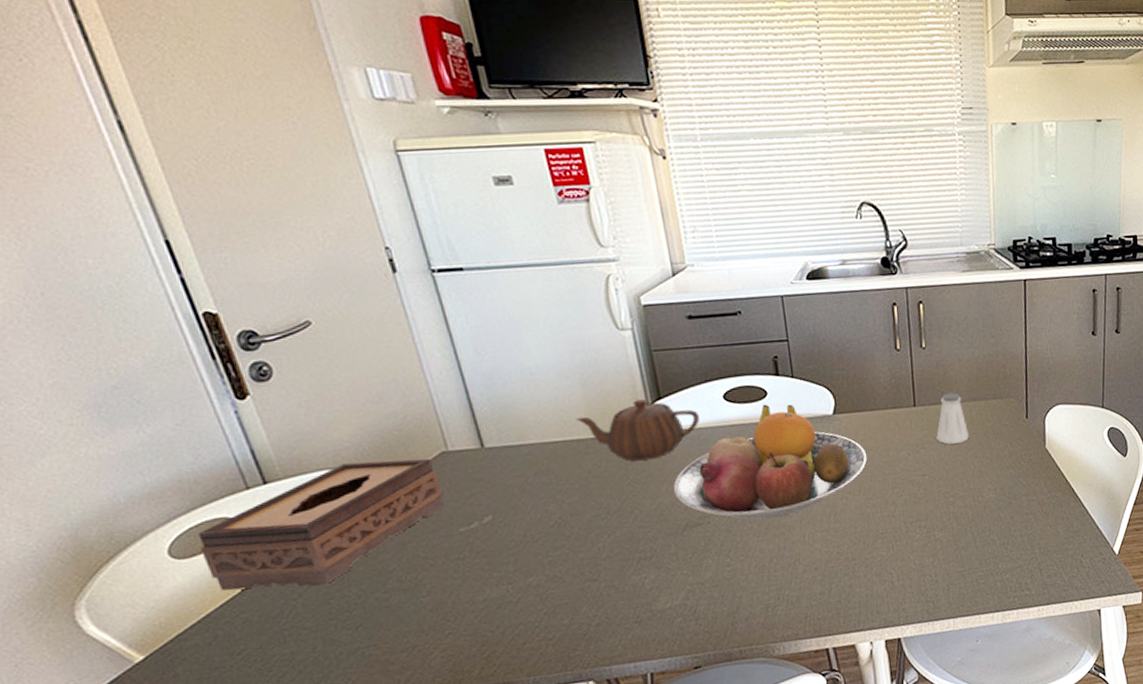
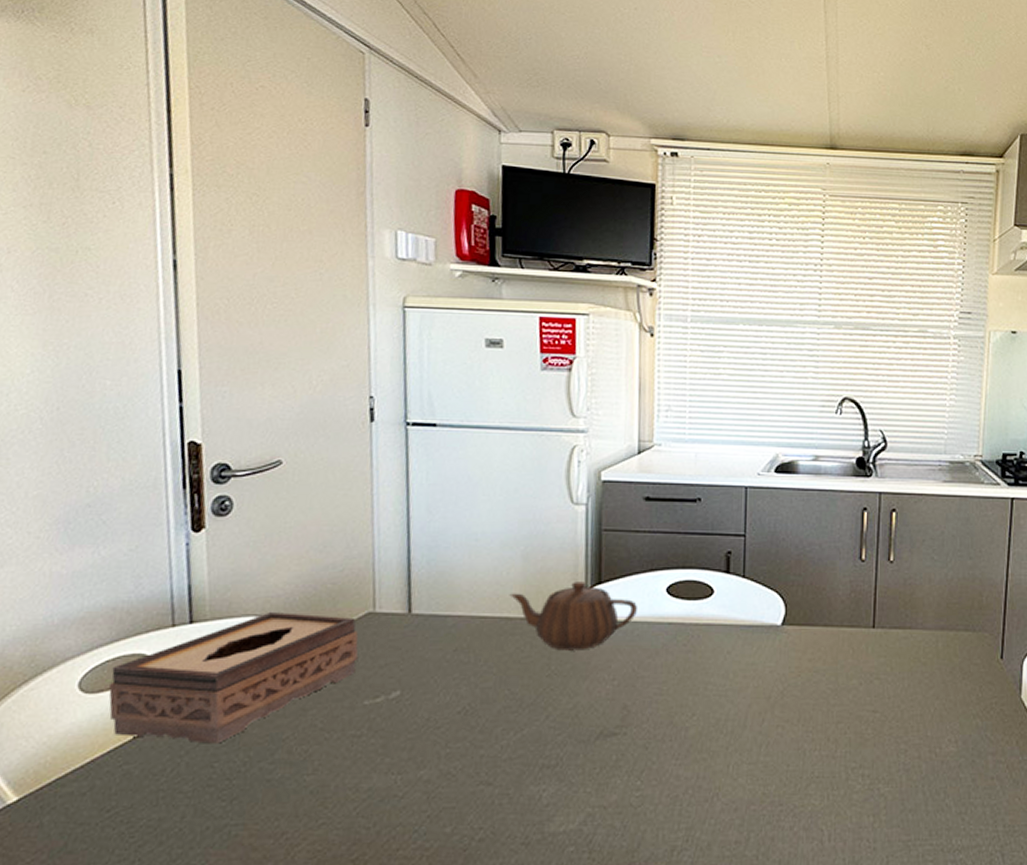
fruit bowl: present [673,404,868,519] -> none [594,604,813,739]
saltshaker: present [936,392,969,445] -> none [894,617,932,678]

